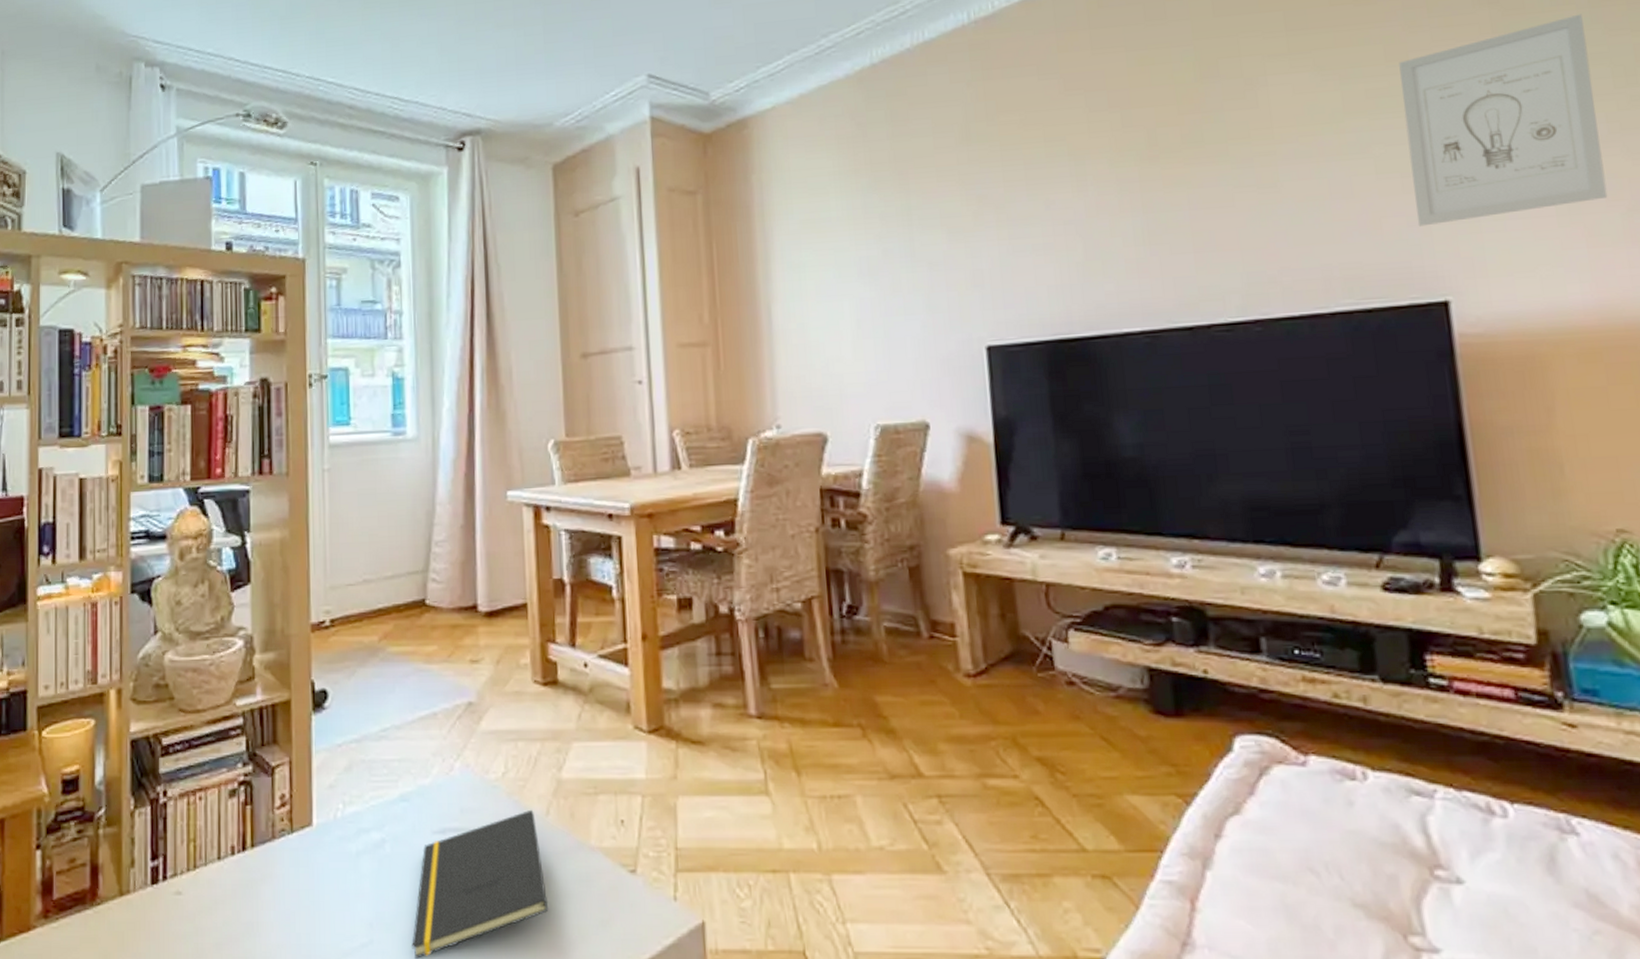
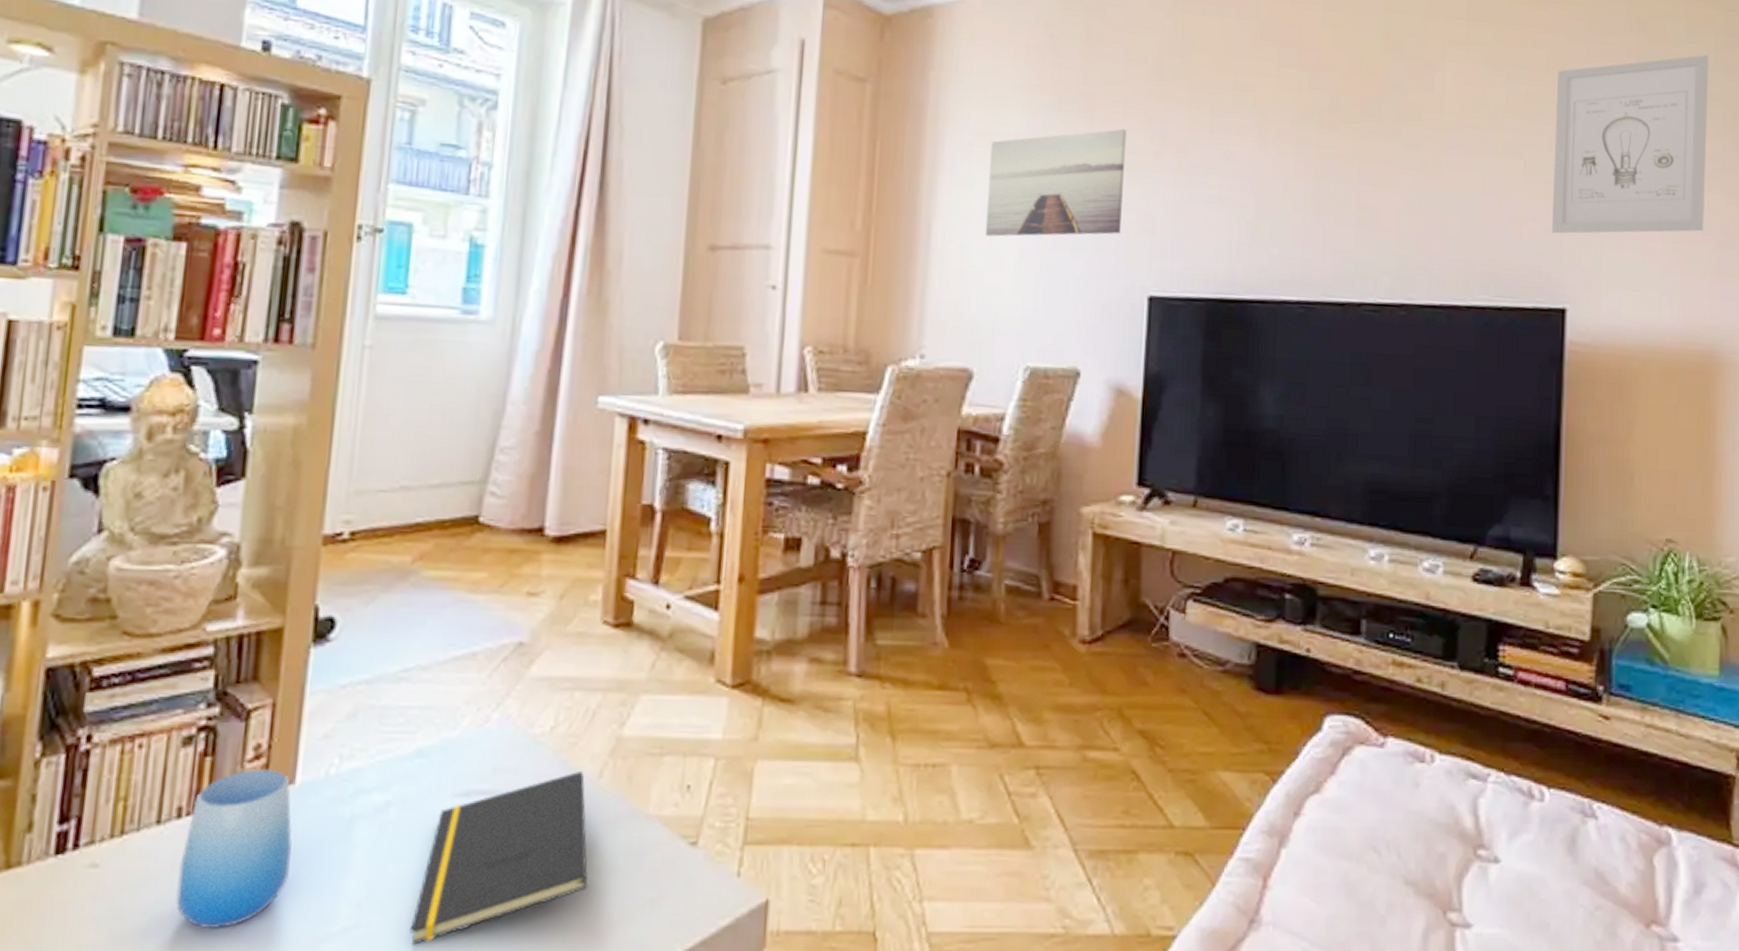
cup: none [237,814,316,945] -> present [176,769,293,930]
wall art: none [816,195,950,312] -> present [985,128,1127,237]

